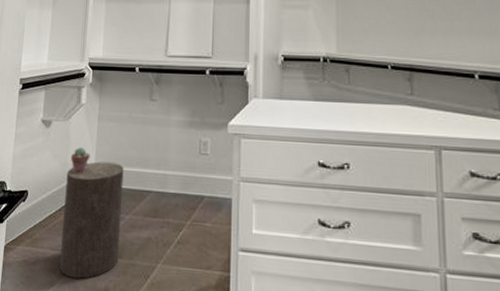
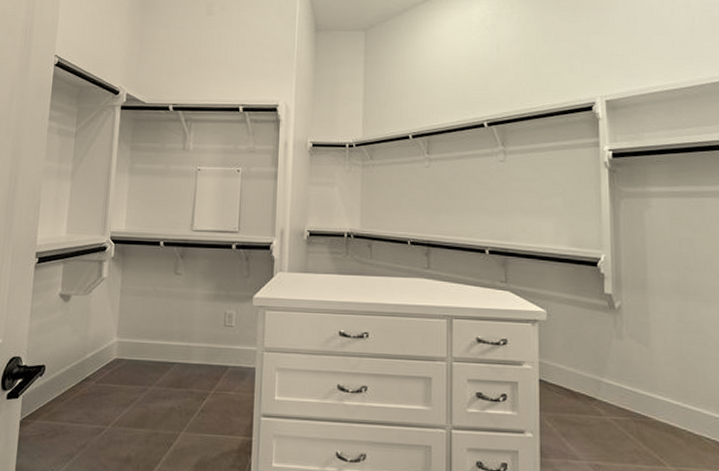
stool: present [60,161,124,279] -> none [79,335,147,449]
potted succulent: present [70,147,90,175] -> none [91,321,112,348]

